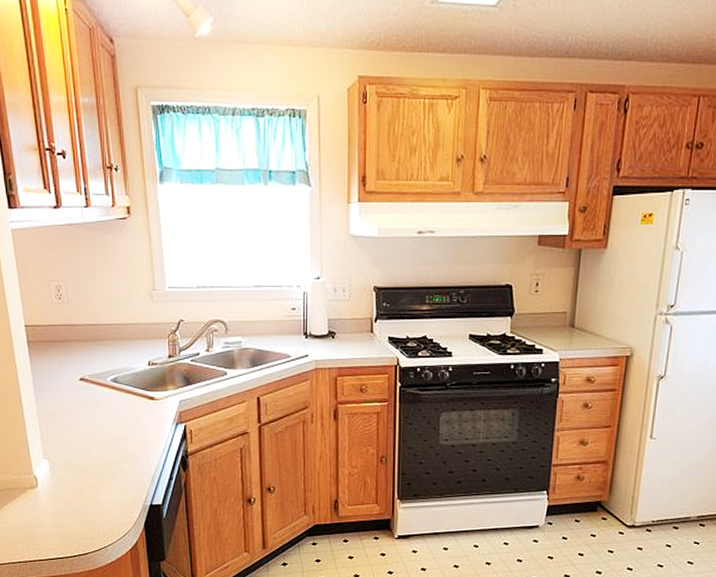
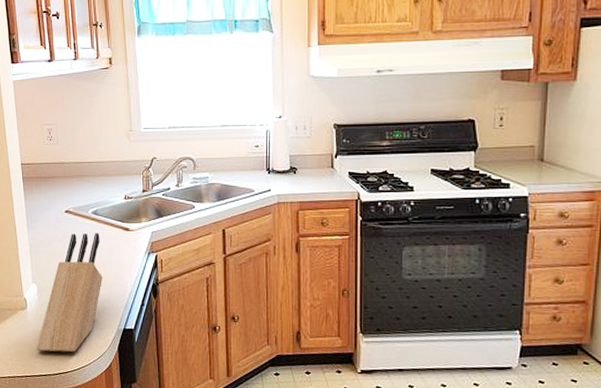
knife block: none [51,402,125,533] -> present [37,233,102,352]

